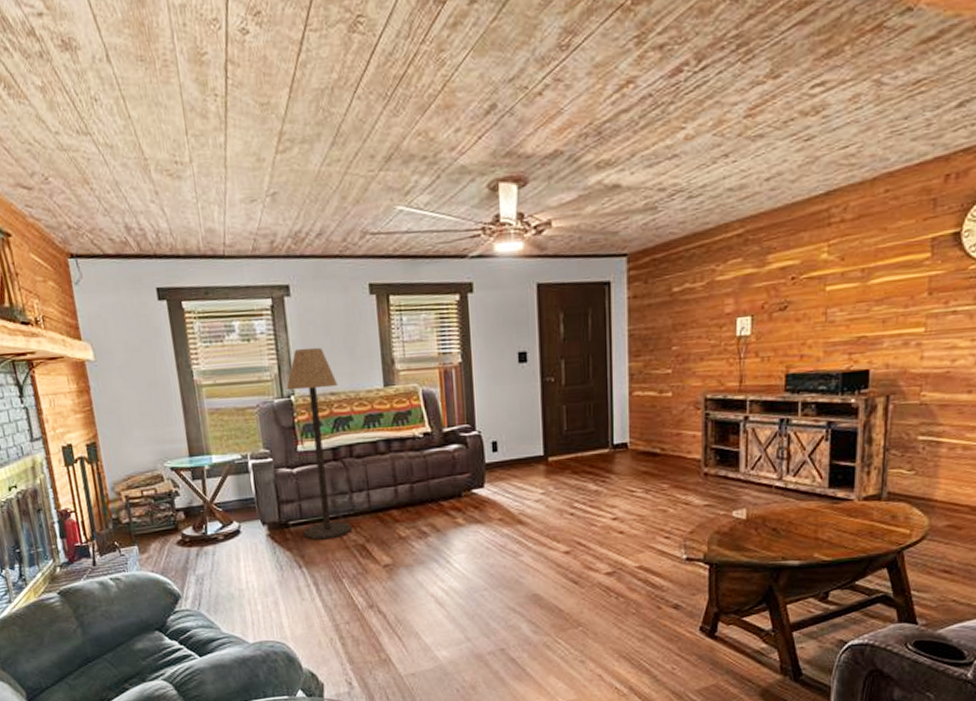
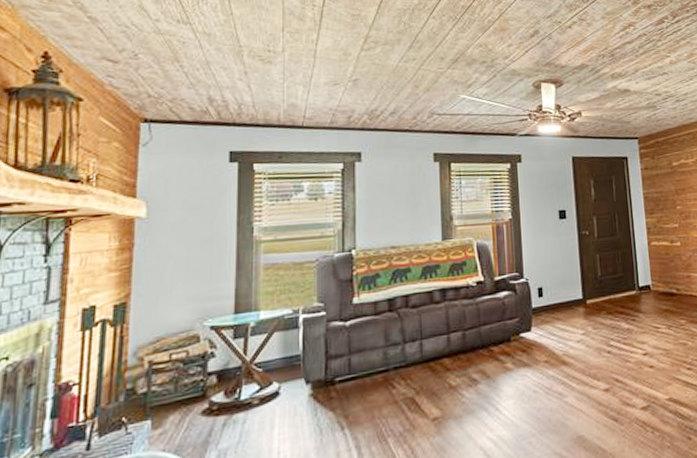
floor lamp: present [286,347,351,540] -> none [348,206,401,397]

